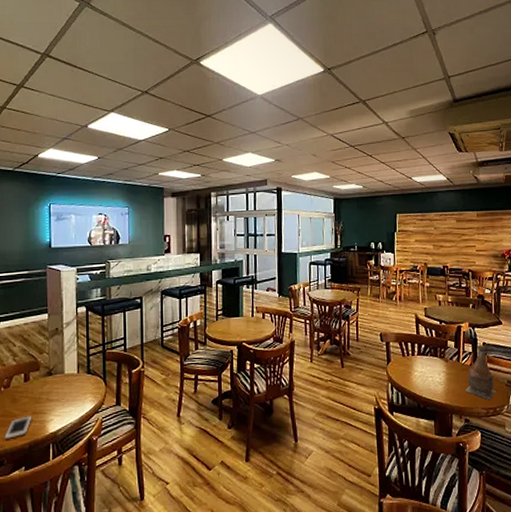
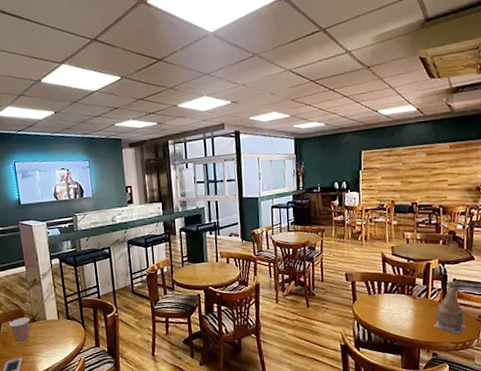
coffee cup: none [22,370,45,399] -> present [9,317,30,343]

